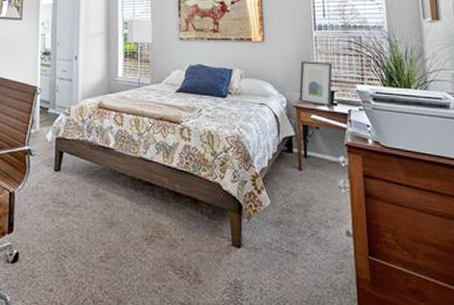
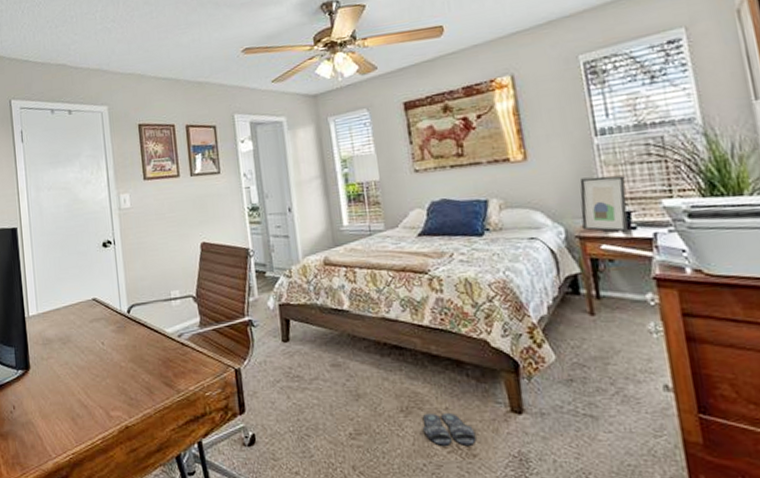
slippers: none [161,242,203,273] -> present [422,412,477,446]

